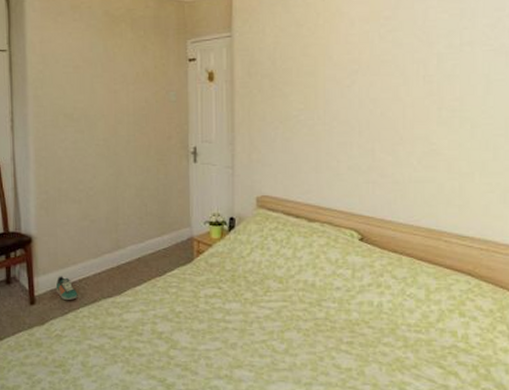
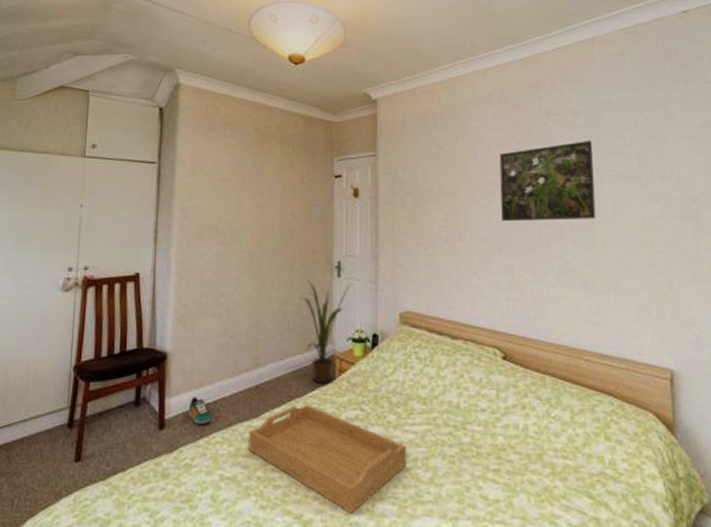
serving tray: none [113,283,263,379] -> present [248,404,407,514]
house plant: none [156,166,209,264] -> present [299,281,352,383]
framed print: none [364,12,467,104] -> present [499,140,596,222]

